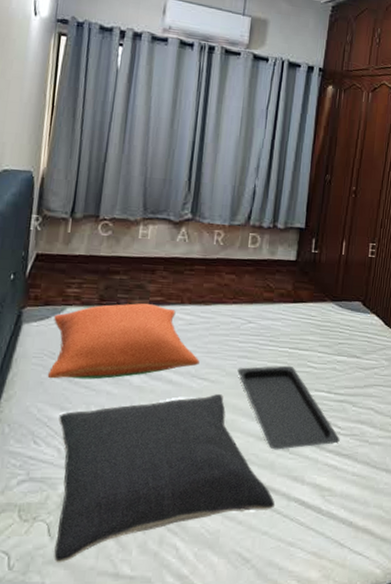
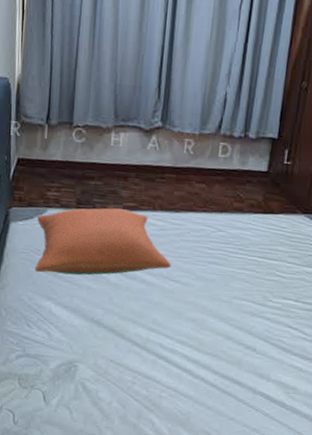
pillow: present [54,393,276,563] -> none [47,294,242,424]
serving tray: present [237,365,340,450] -> none [207,272,306,350]

